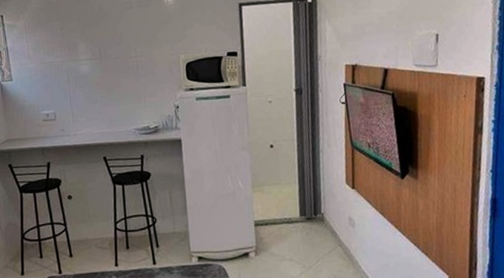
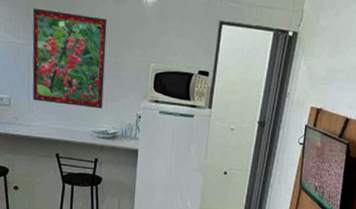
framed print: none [66,24,141,111] -> present [32,8,107,108]

